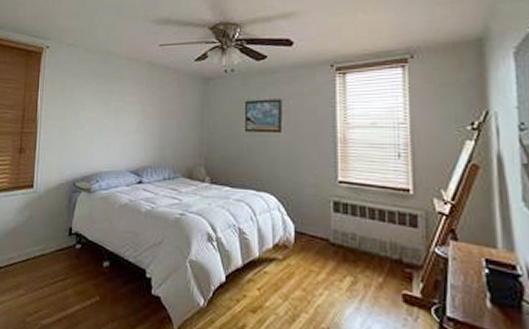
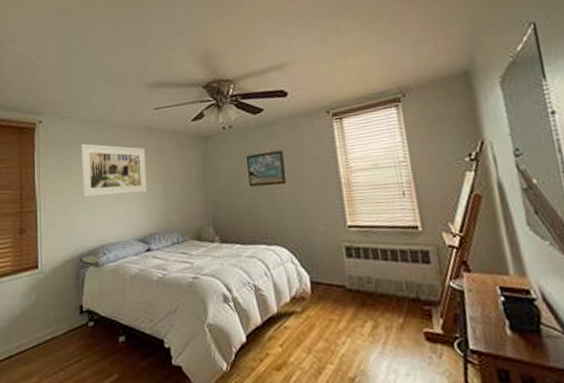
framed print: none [81,73,146,127] -> present [81,144,148,198]

